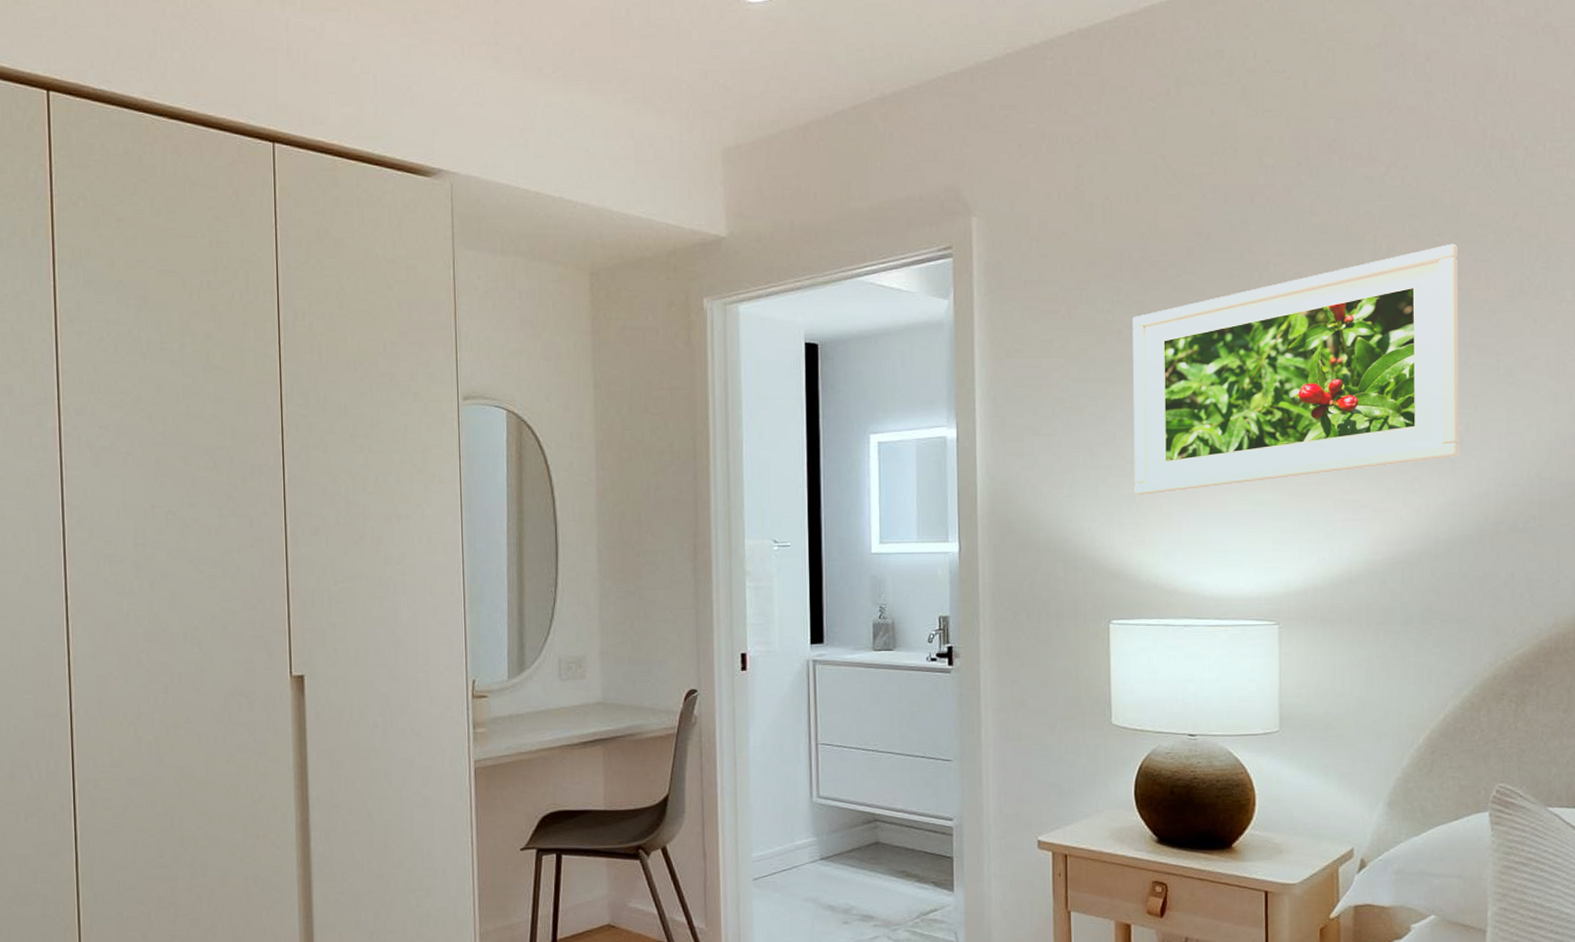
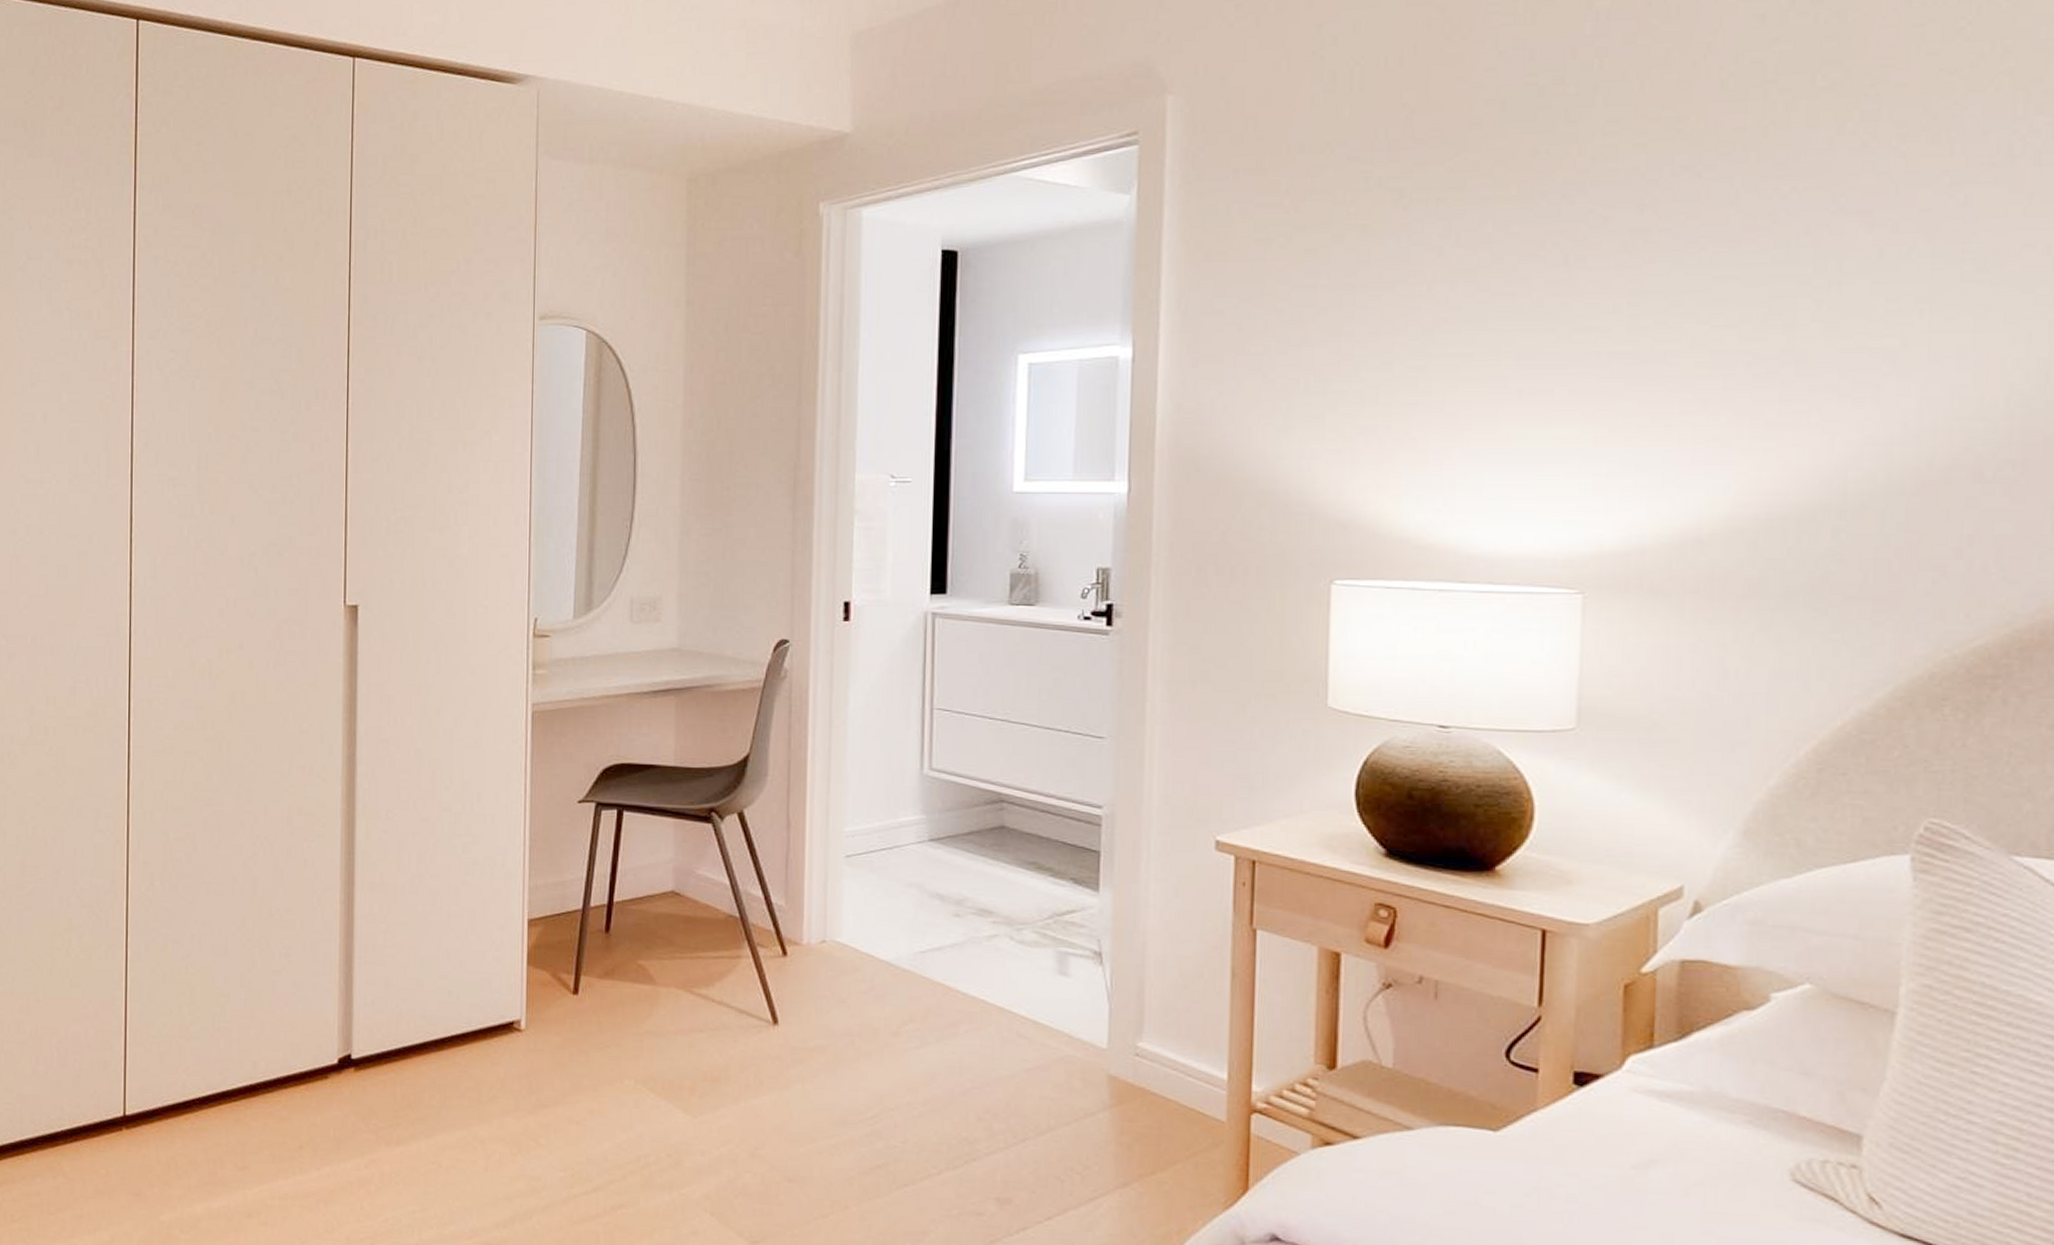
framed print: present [1132,243,1459,495] -> none [1376,96,1903,428]

